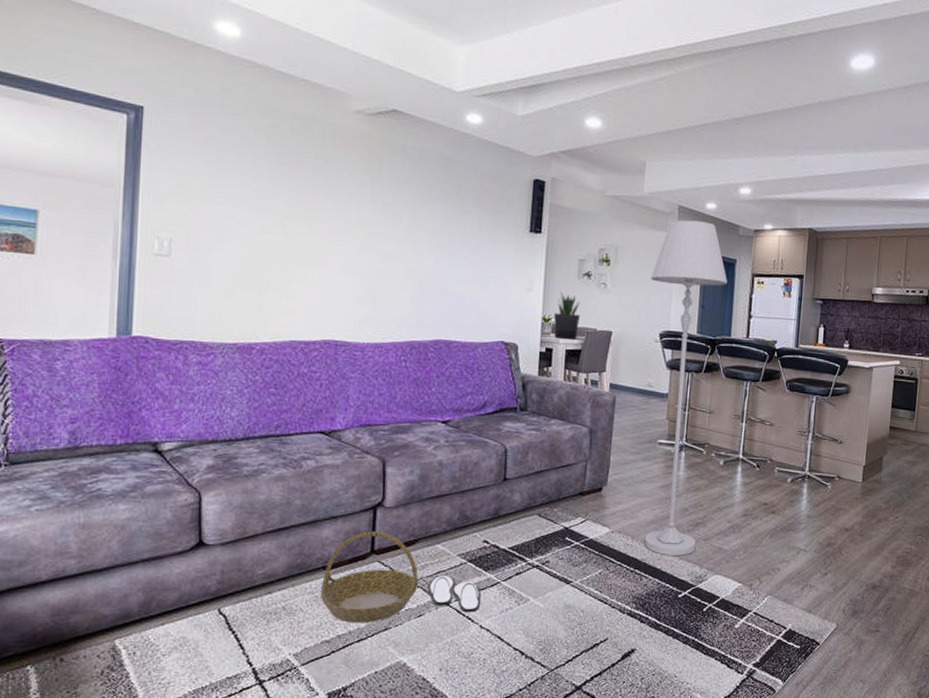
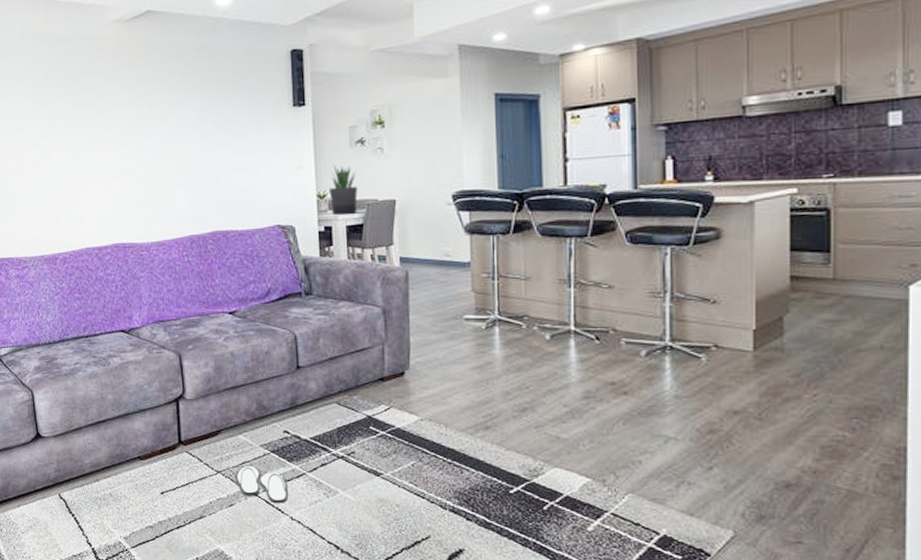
basket: present [320,531,418,623] -> none [139,423,226,511]
floor lamp: present [644,219,727,556] -> none [433,56,530,446]

